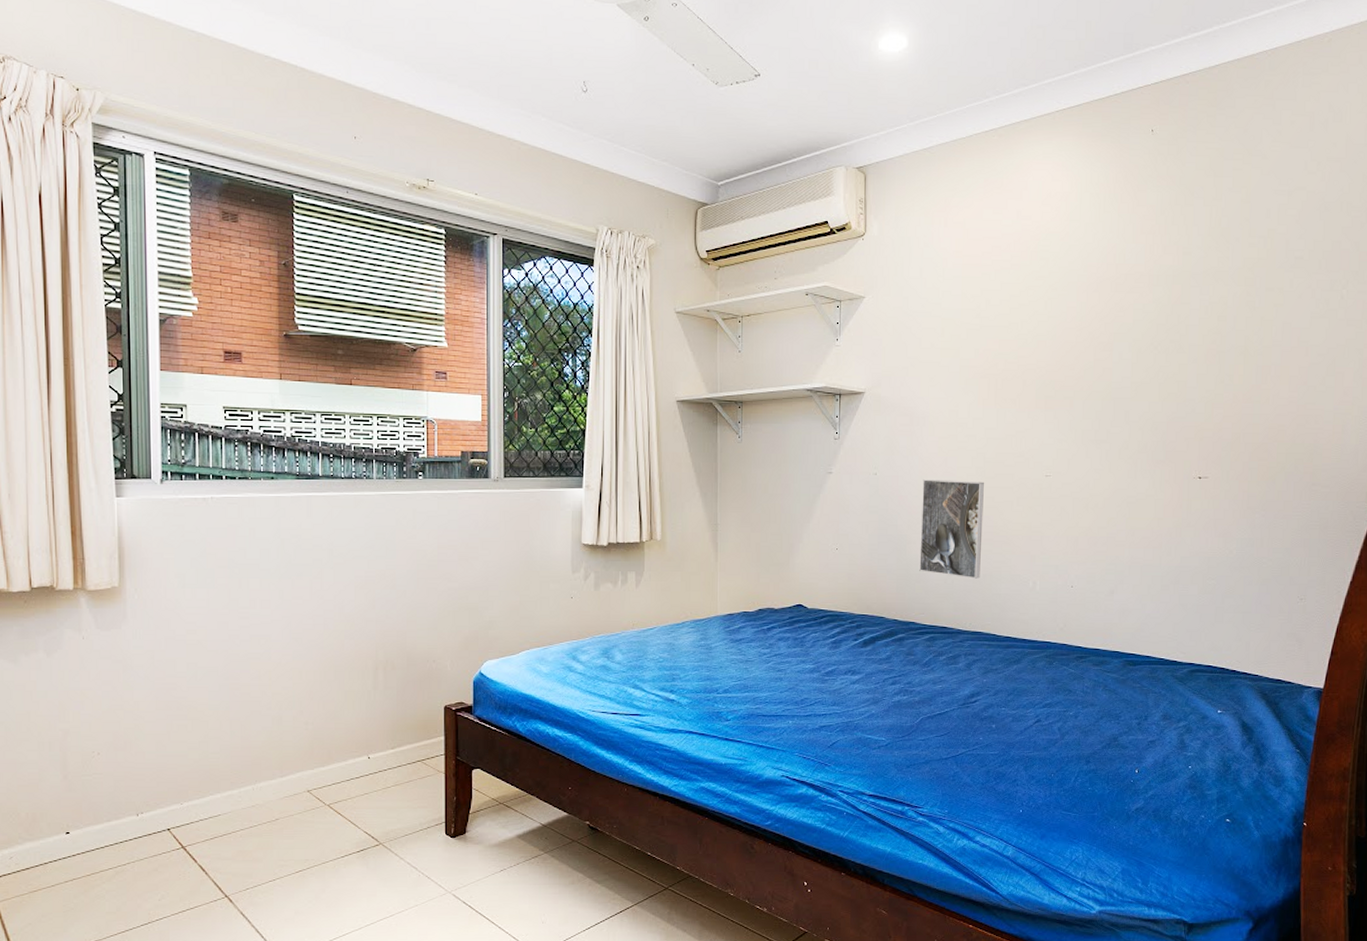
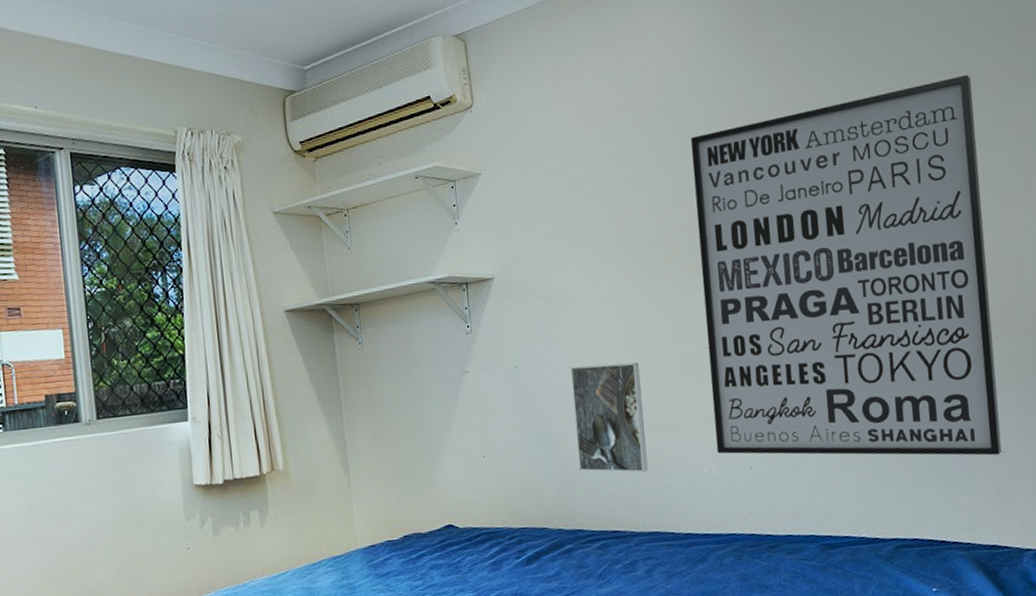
wall art: none [1043,253,1326,601] -> present [691,75,1002,456]

